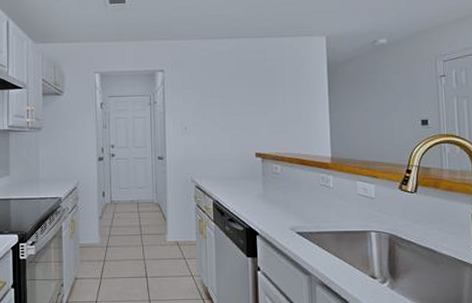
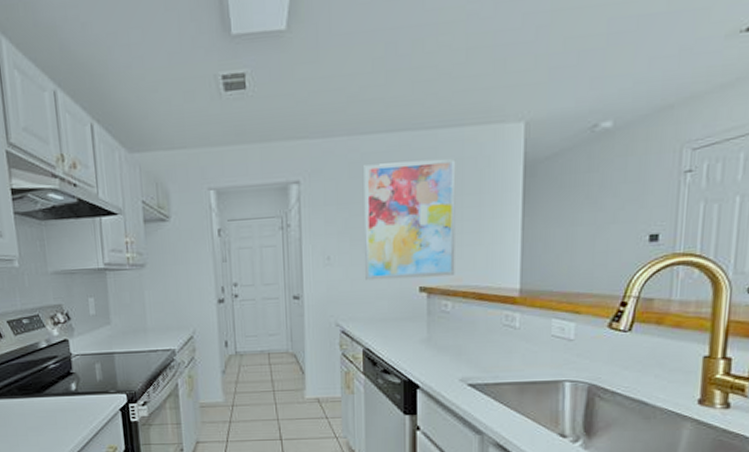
wall art: none [211,59,282,147] -> present [364,159,456,281]

